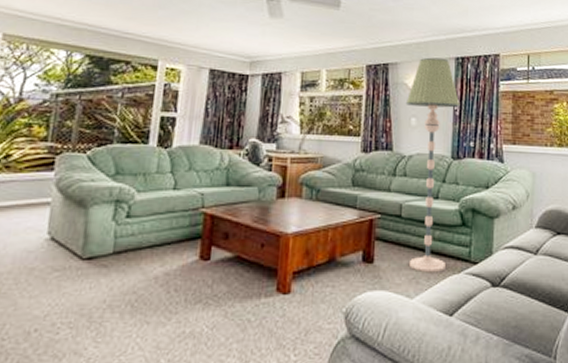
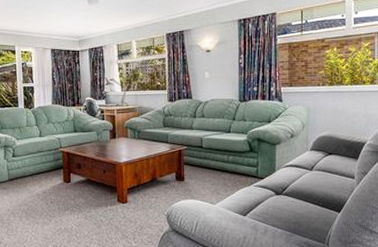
floor lamp: present [405,57,460,273] -> none [199,21,244,187]

